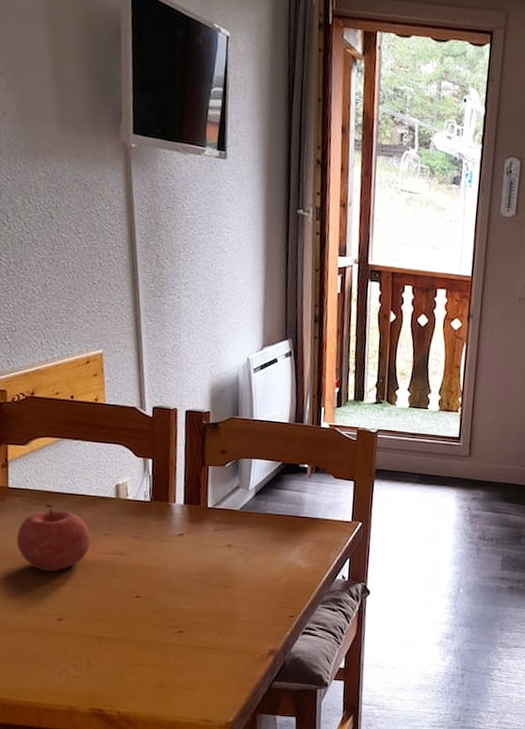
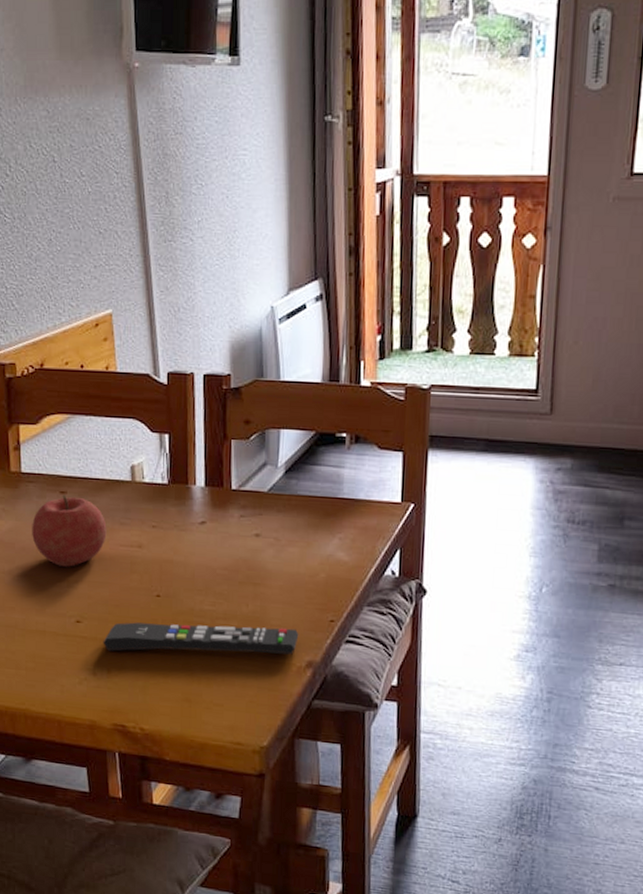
remote control: none [83,619,263,645] -> present [103,622,299,655]

